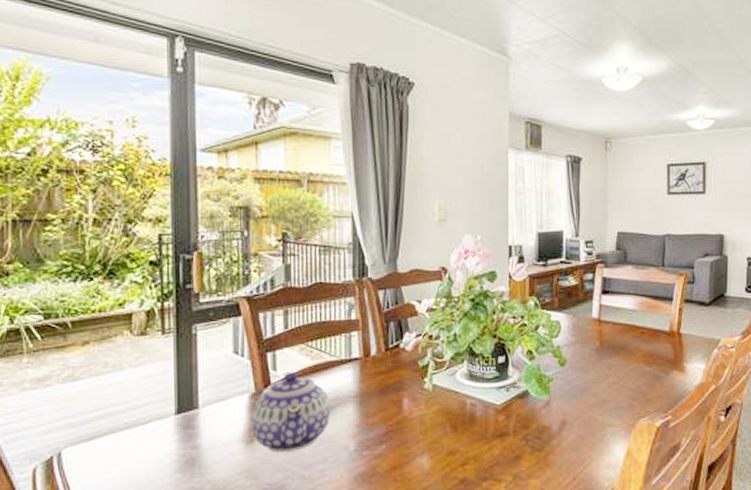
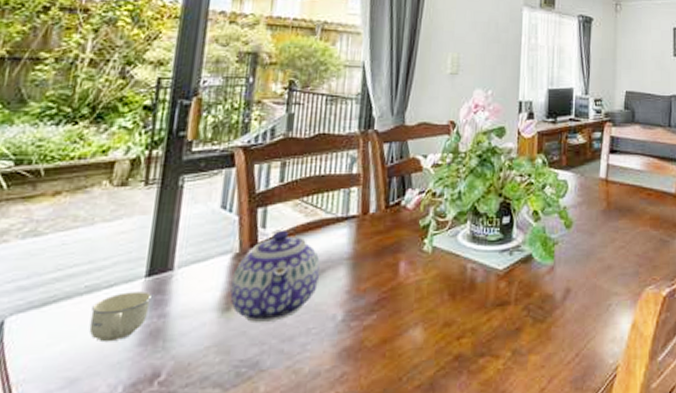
cup: none [133,427,183,470] -> present [89,291,151,343]

